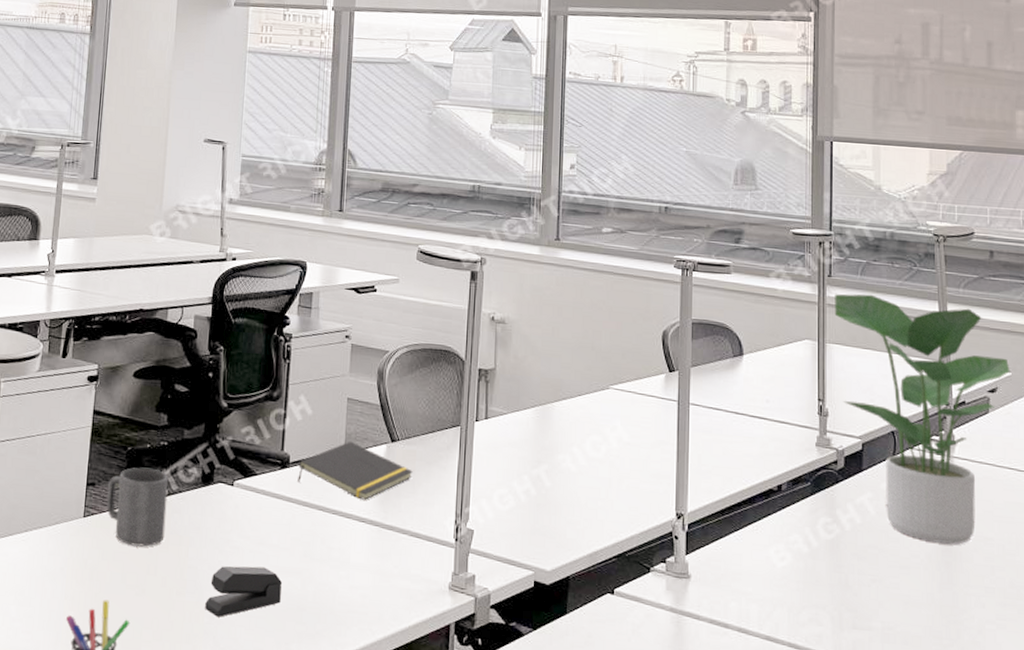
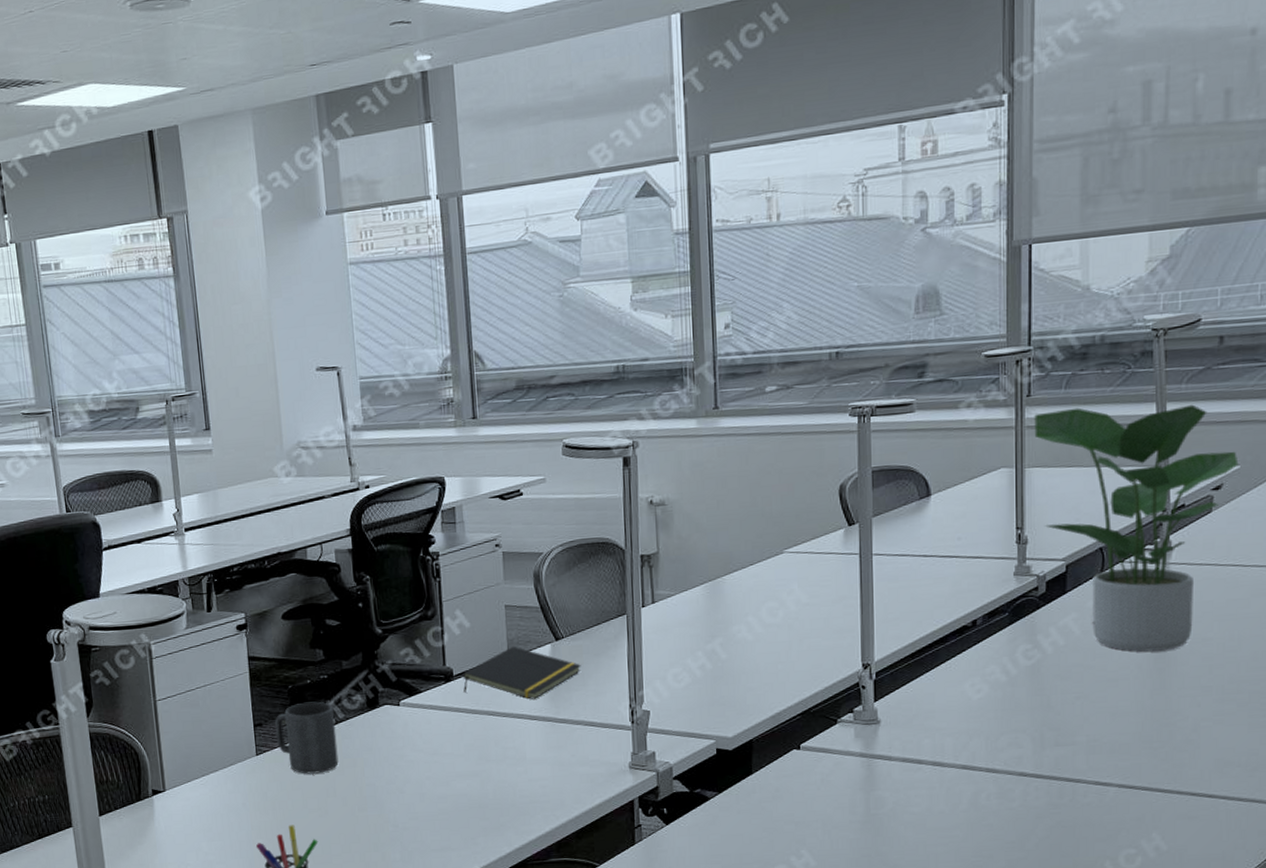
stapler: present [205,566,283,617] -> none [388,775,462,825]

